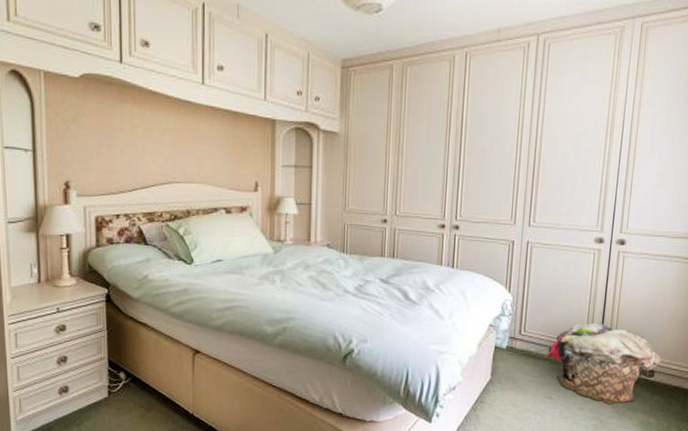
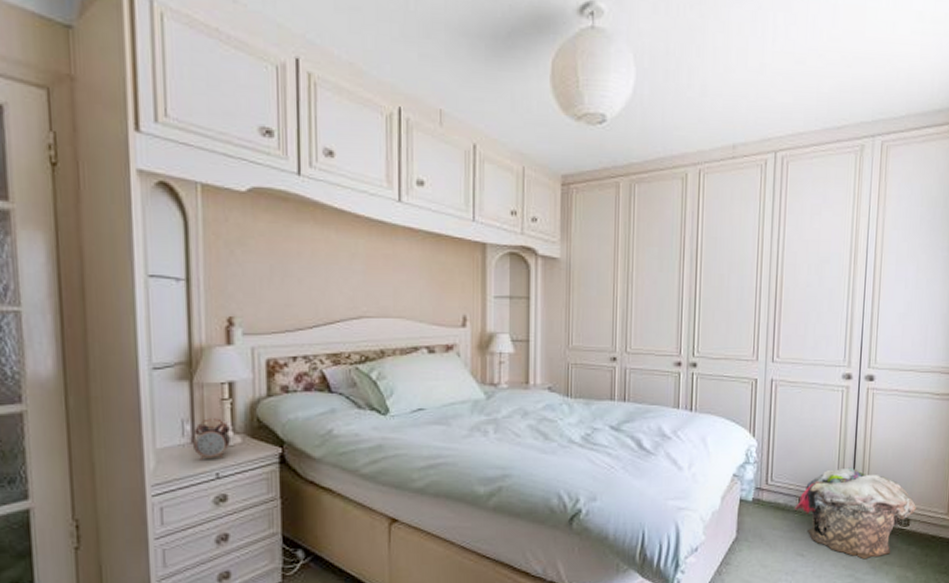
alarm clock: none [39,263,68,297] -> present [193,418,230,460]

